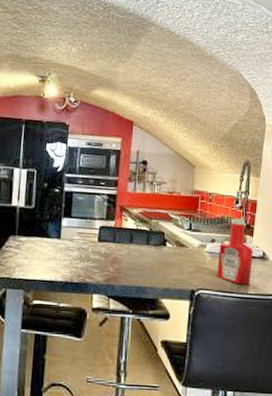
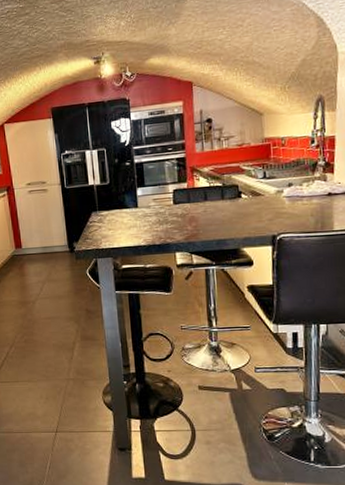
ketchup bottle: present [217,219,253,285] -> none [297,158,336,223]

